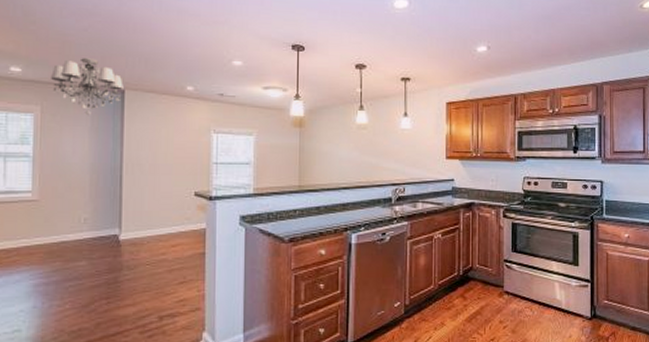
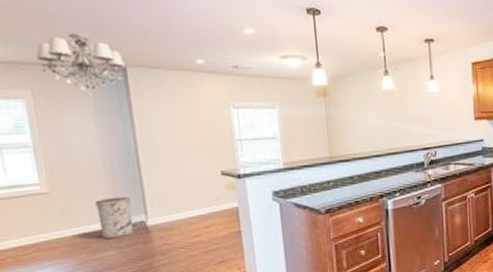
trash can: none [77,209,108,248] -> present [95,196,134,238]

